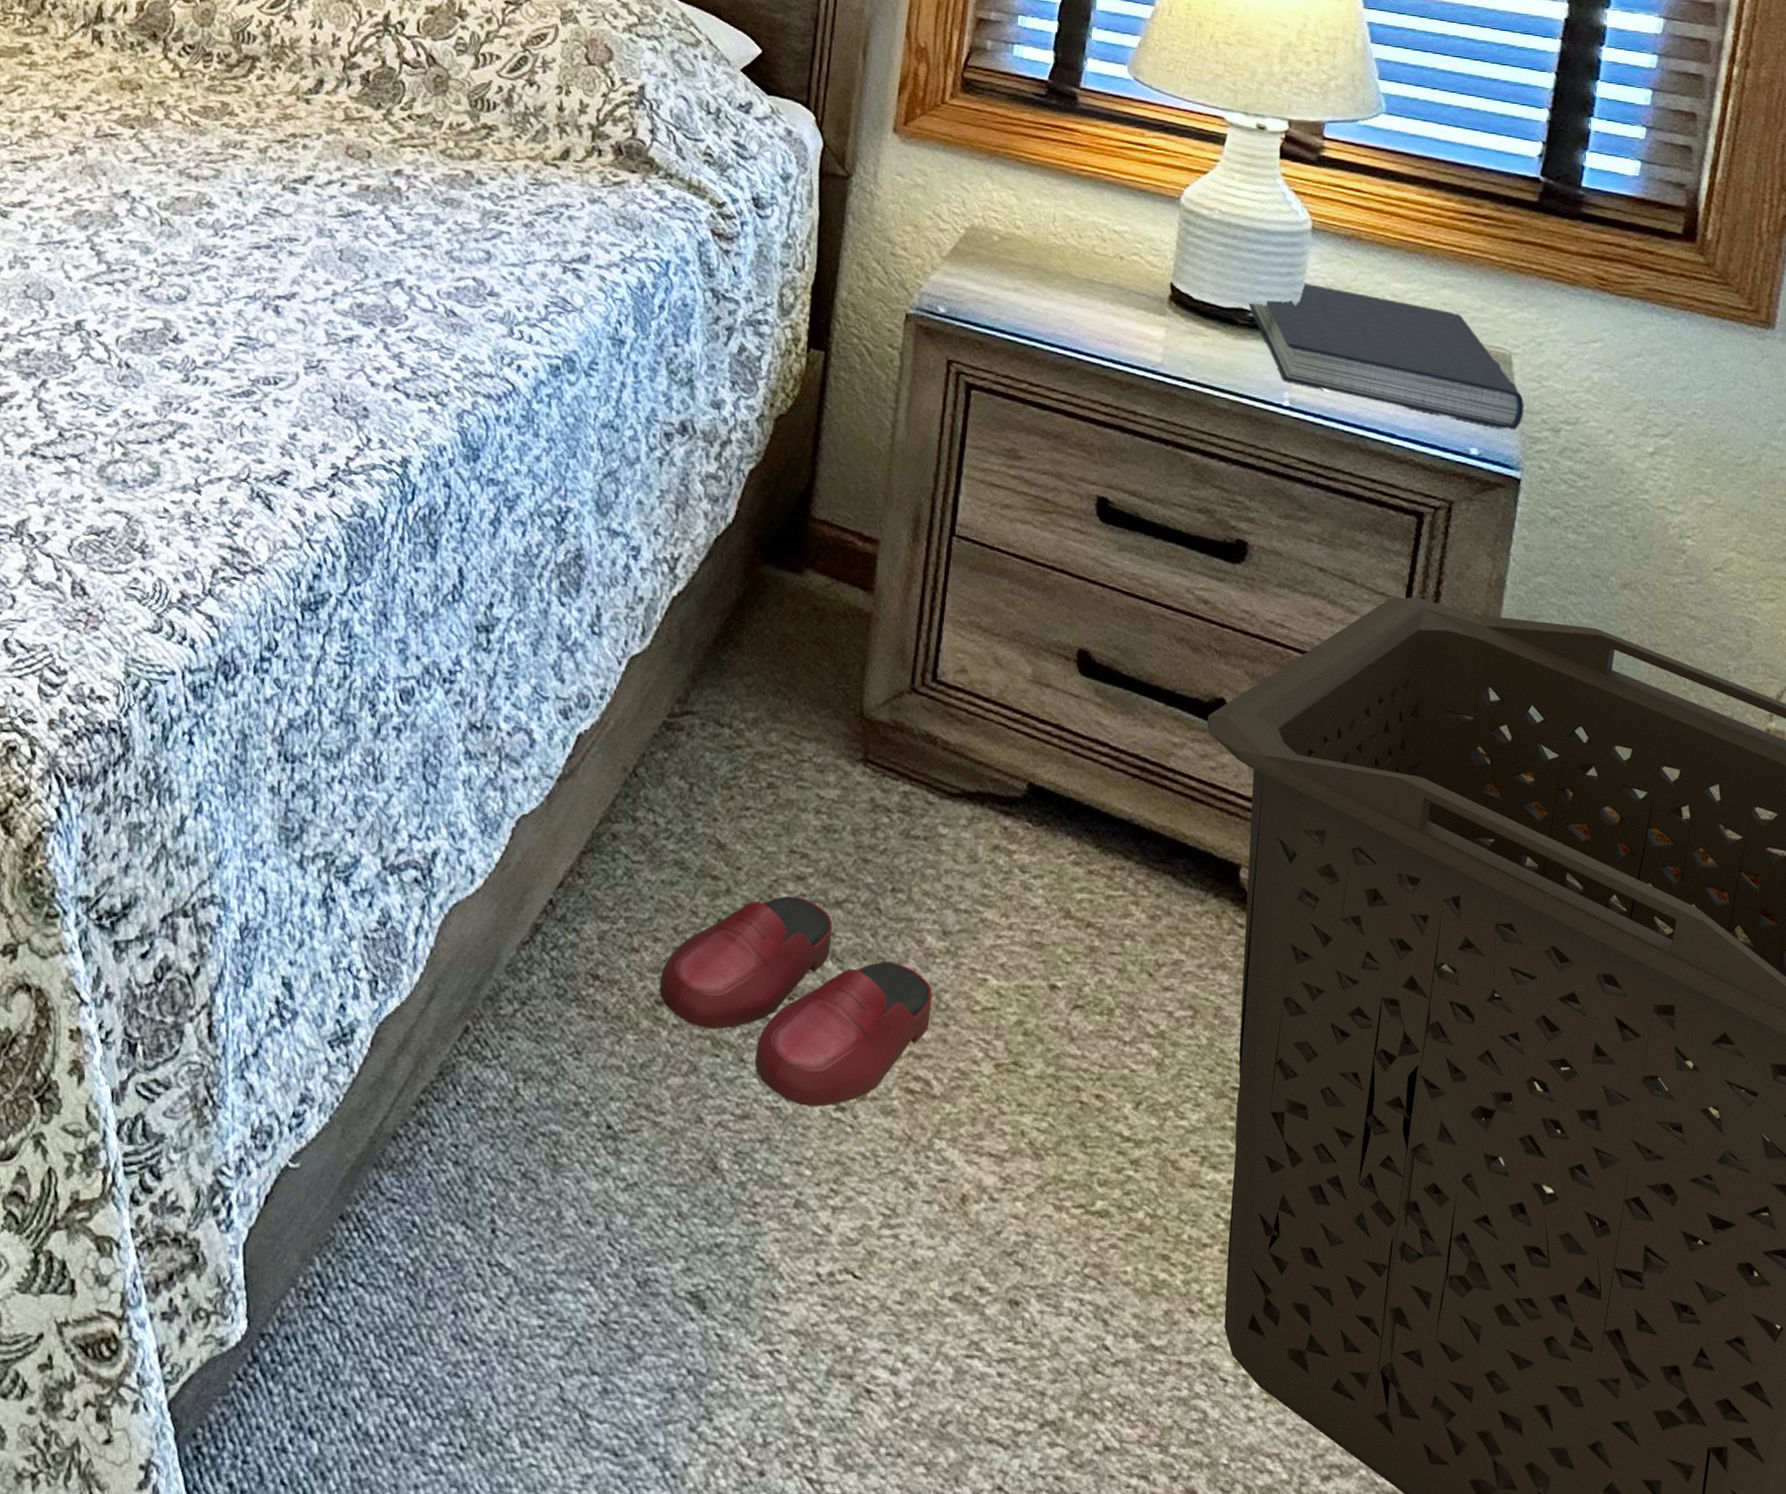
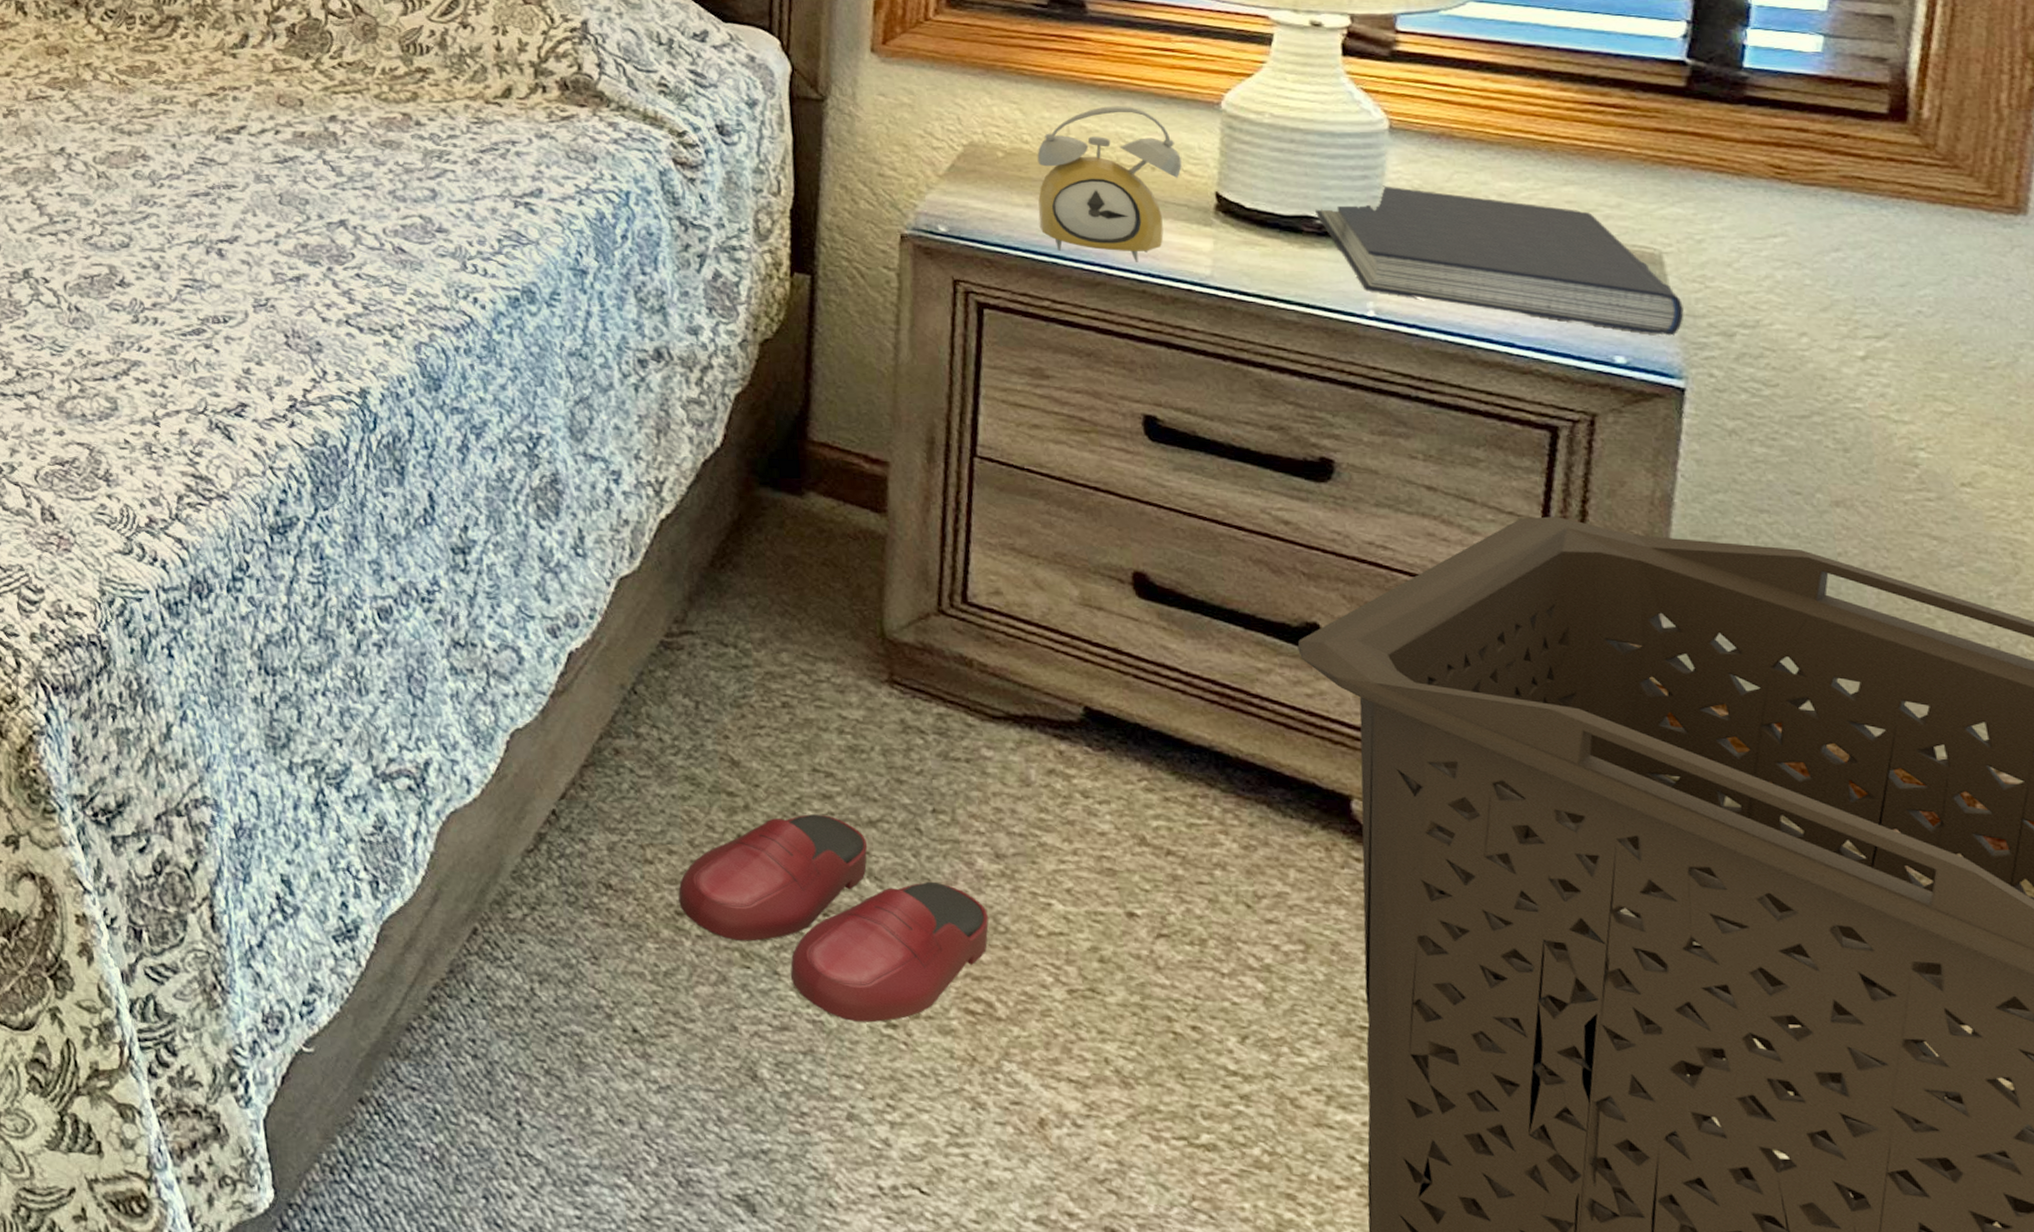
alarm clock: none [1024,196,1145,348] -> present [1037,106,1182,262]

